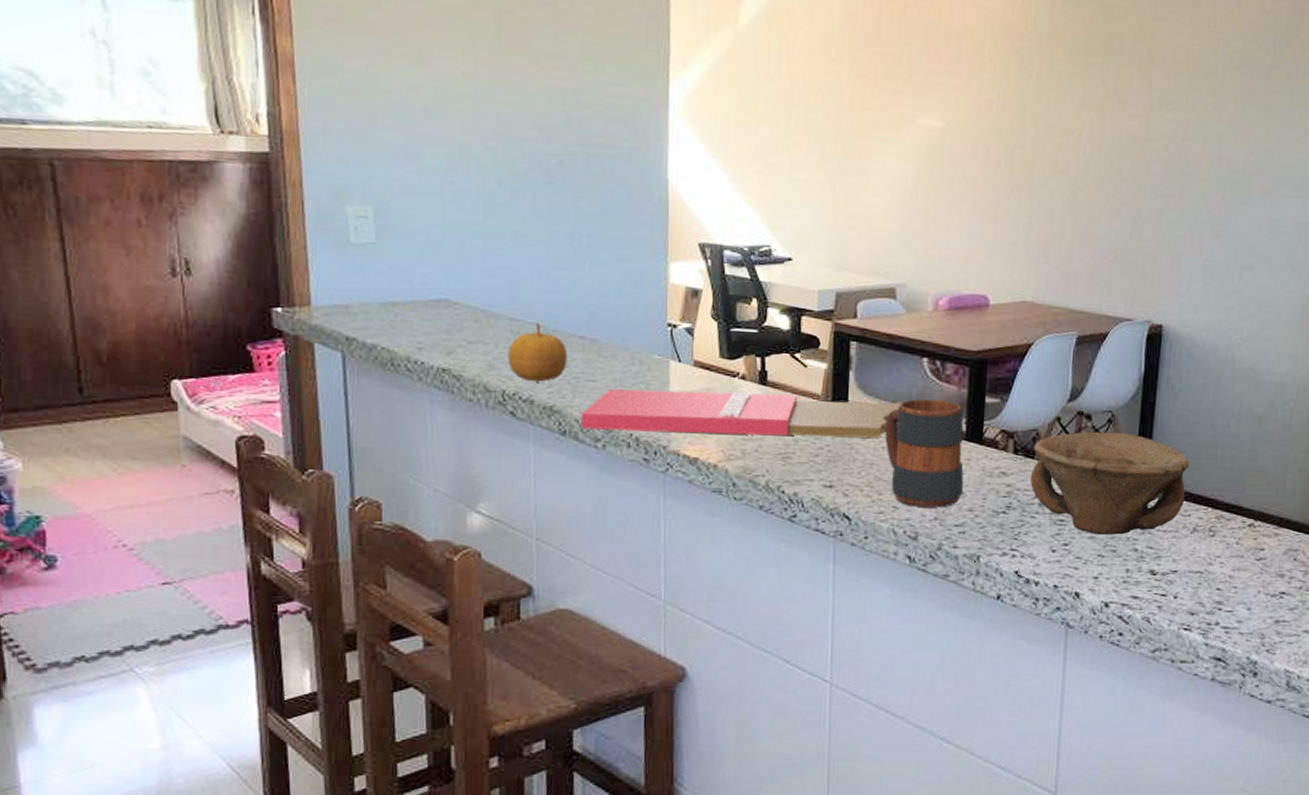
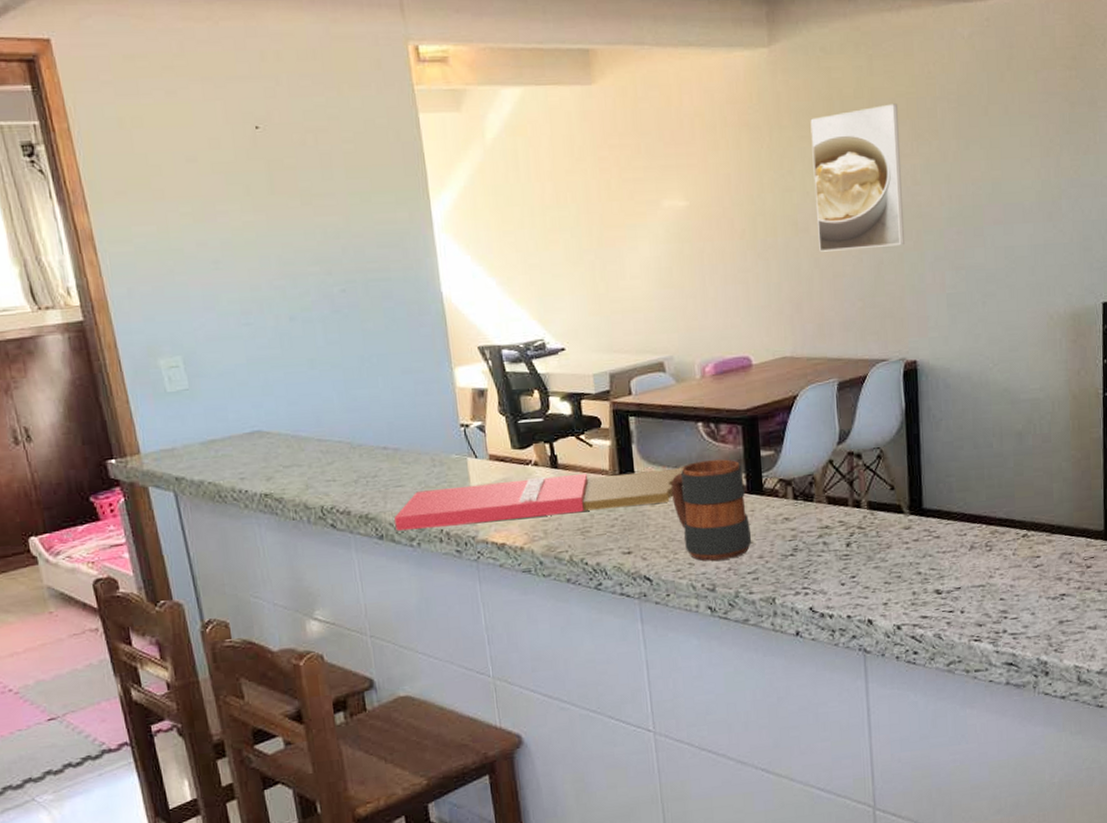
fruit: present [508,322,568,382] -> none [321,439,376,495]
bowl: present [1030,431,1190,535] -> none [811,466,959,564]
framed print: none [1076,52,1178,202] -> present [810,103,904,252]

